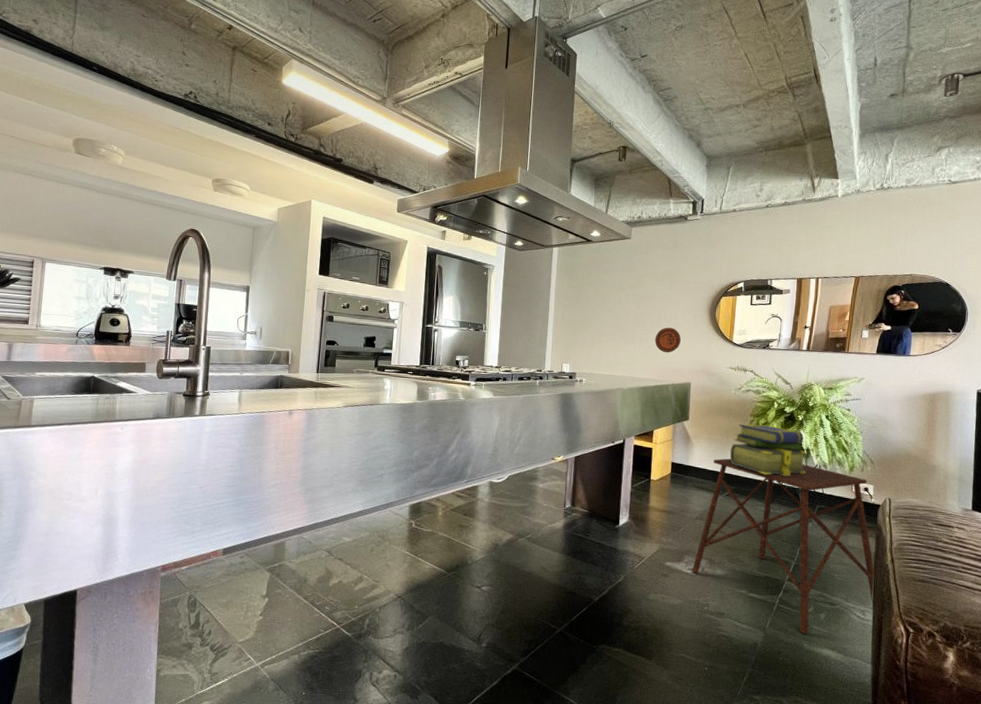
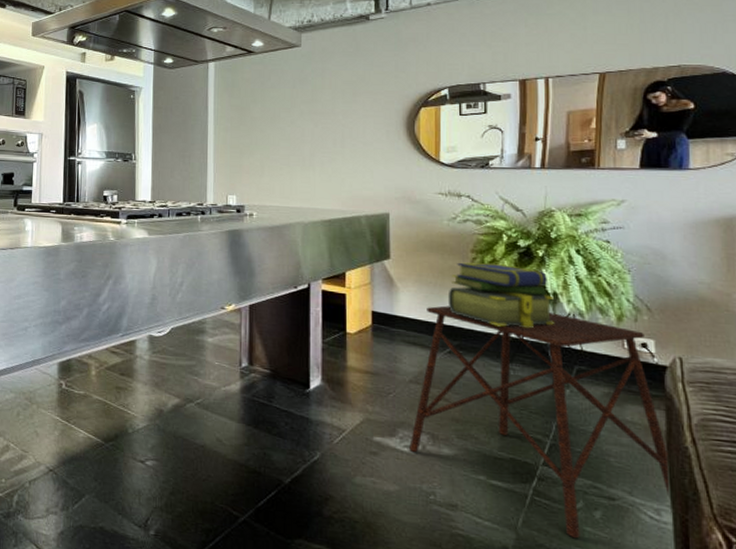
decorative plate: present [655,327,681,353] -> none [339,147,372,178]

